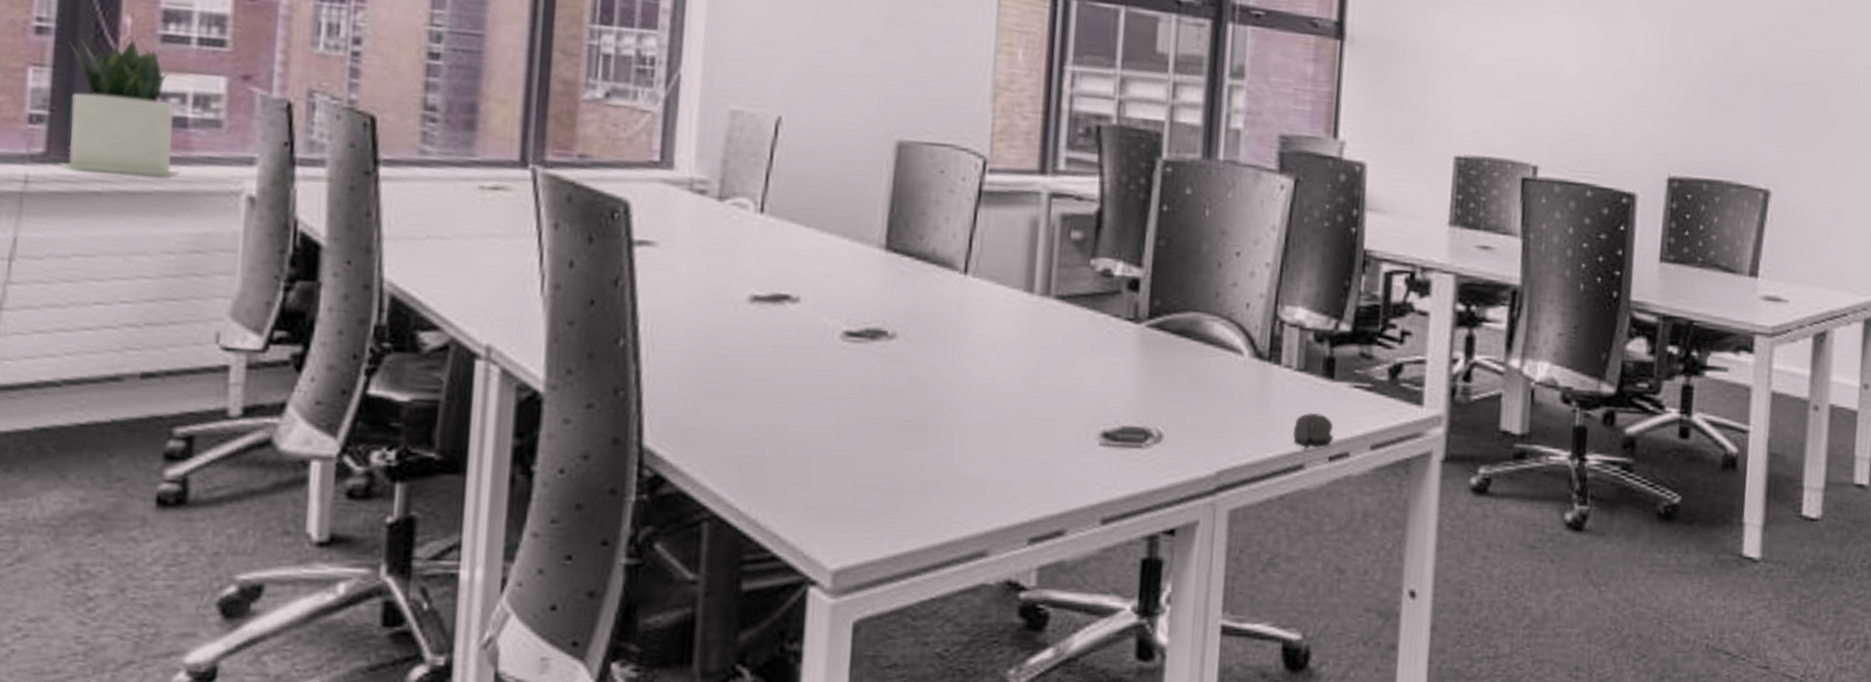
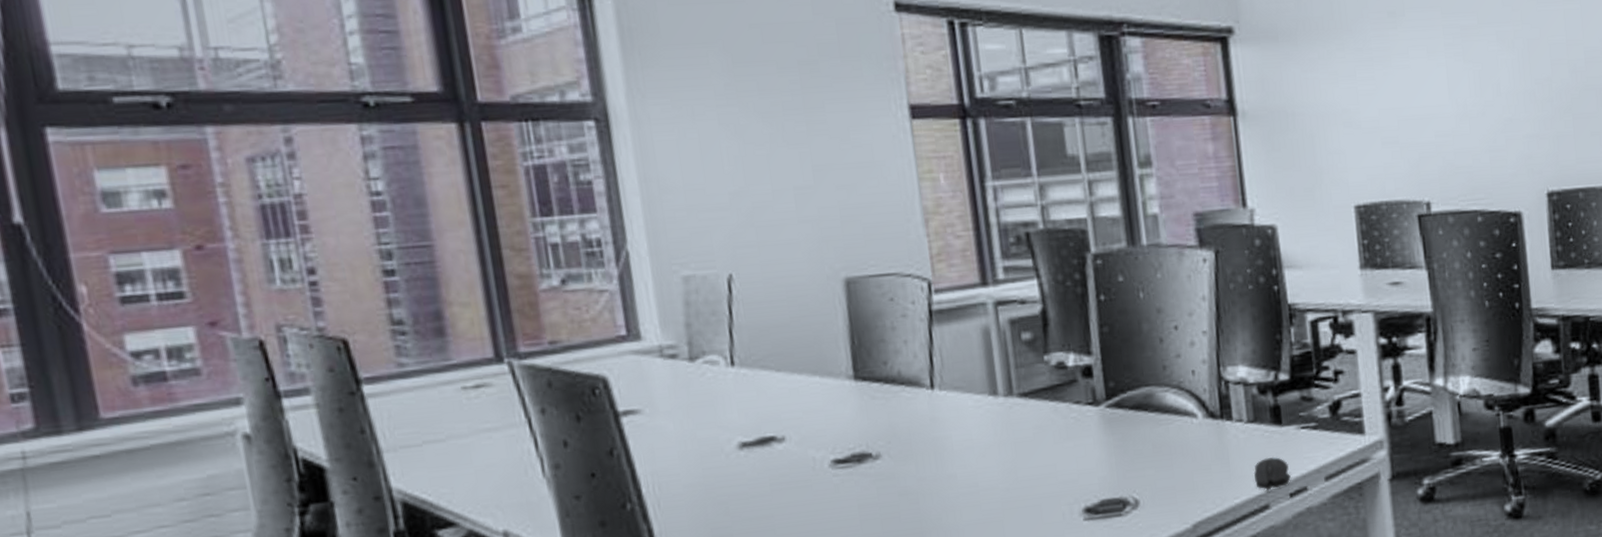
planter: present [58,39,180,180] -> none [30,306,172,442]

